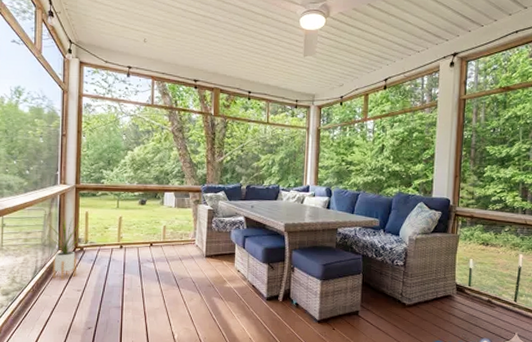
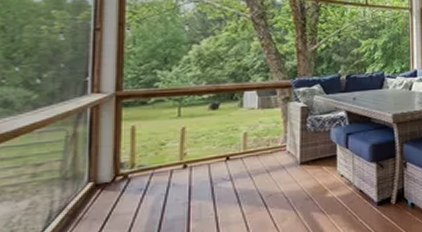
house plant: present [46,216,84,281] -> none [68,134,129,225]

